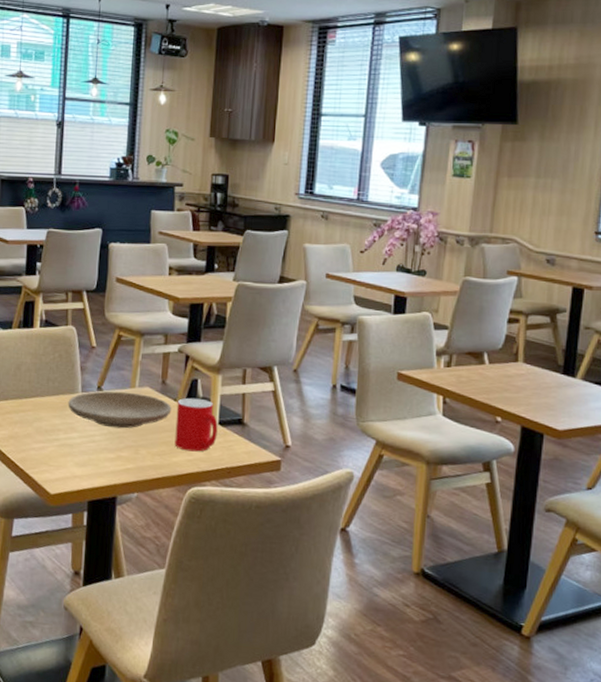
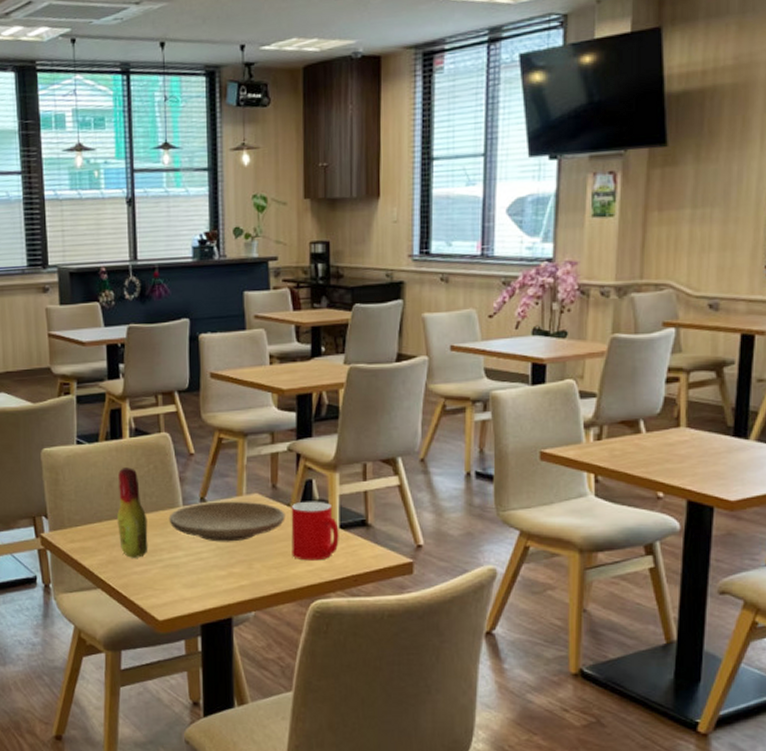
bottle: none [21,354,49,436] -> present [117,468,148,558]

